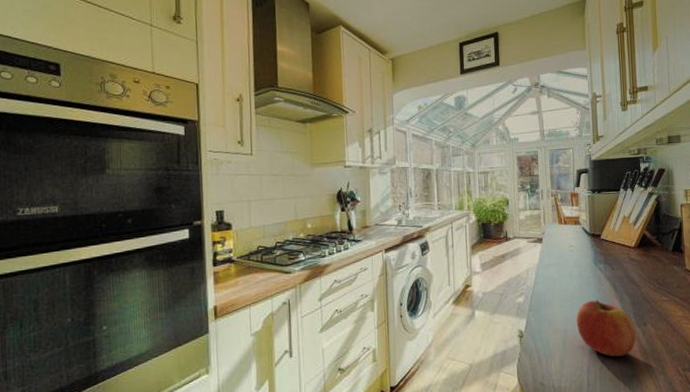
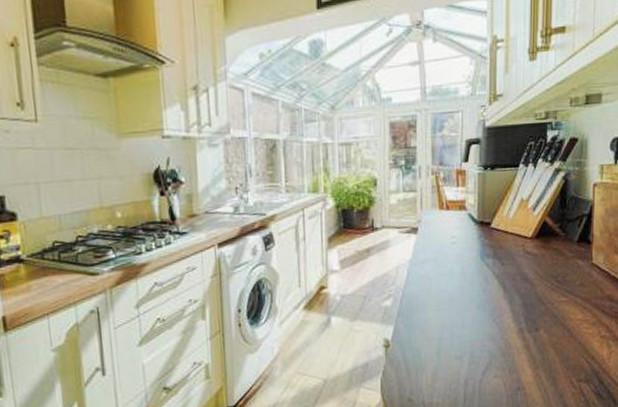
fruit: present [576,300,637,357] -> none [454,302,526,368]

